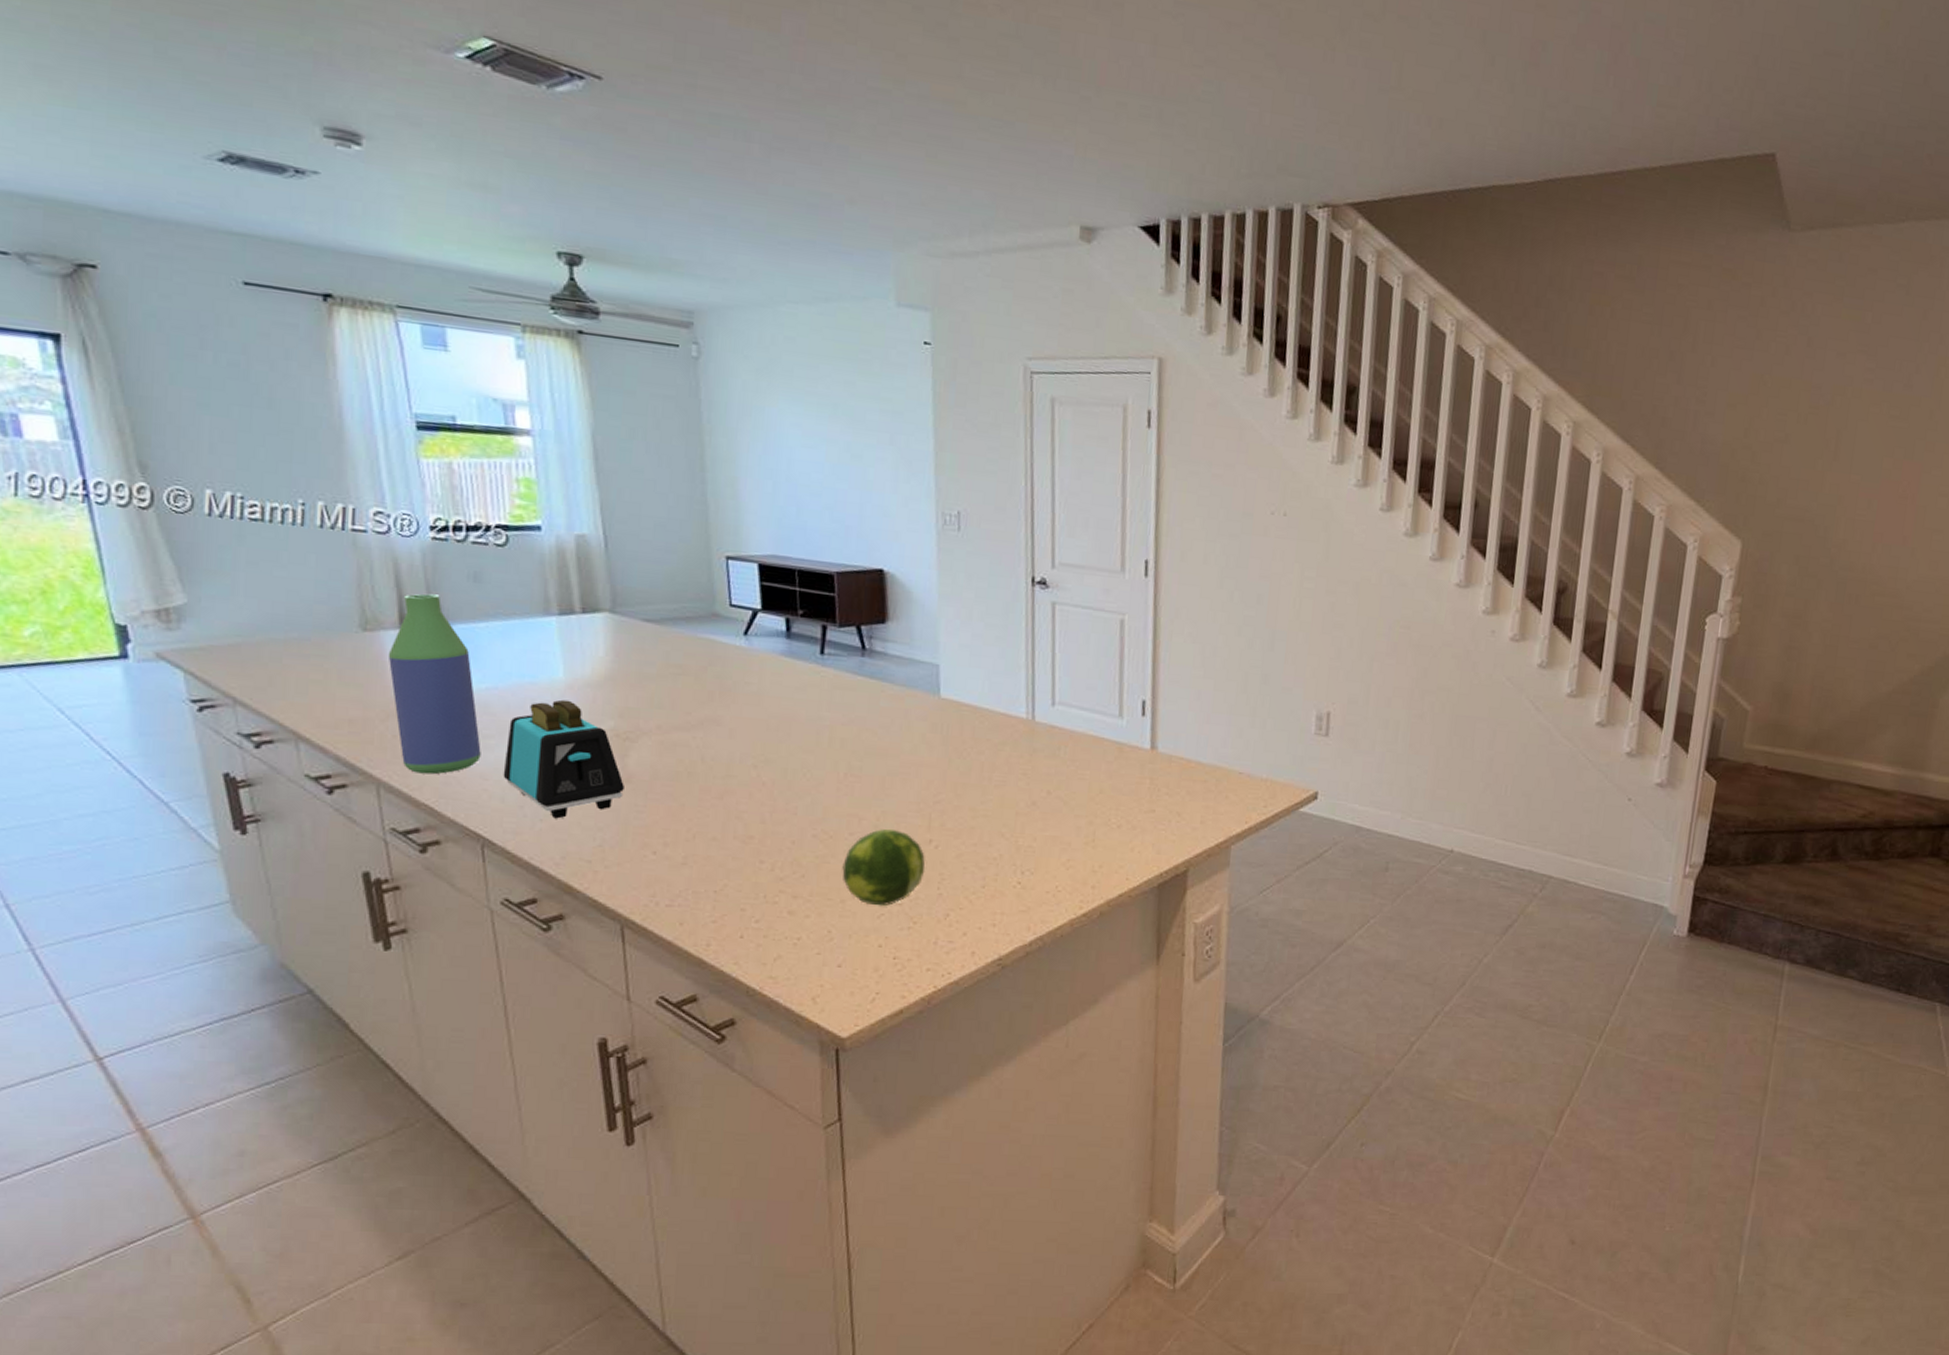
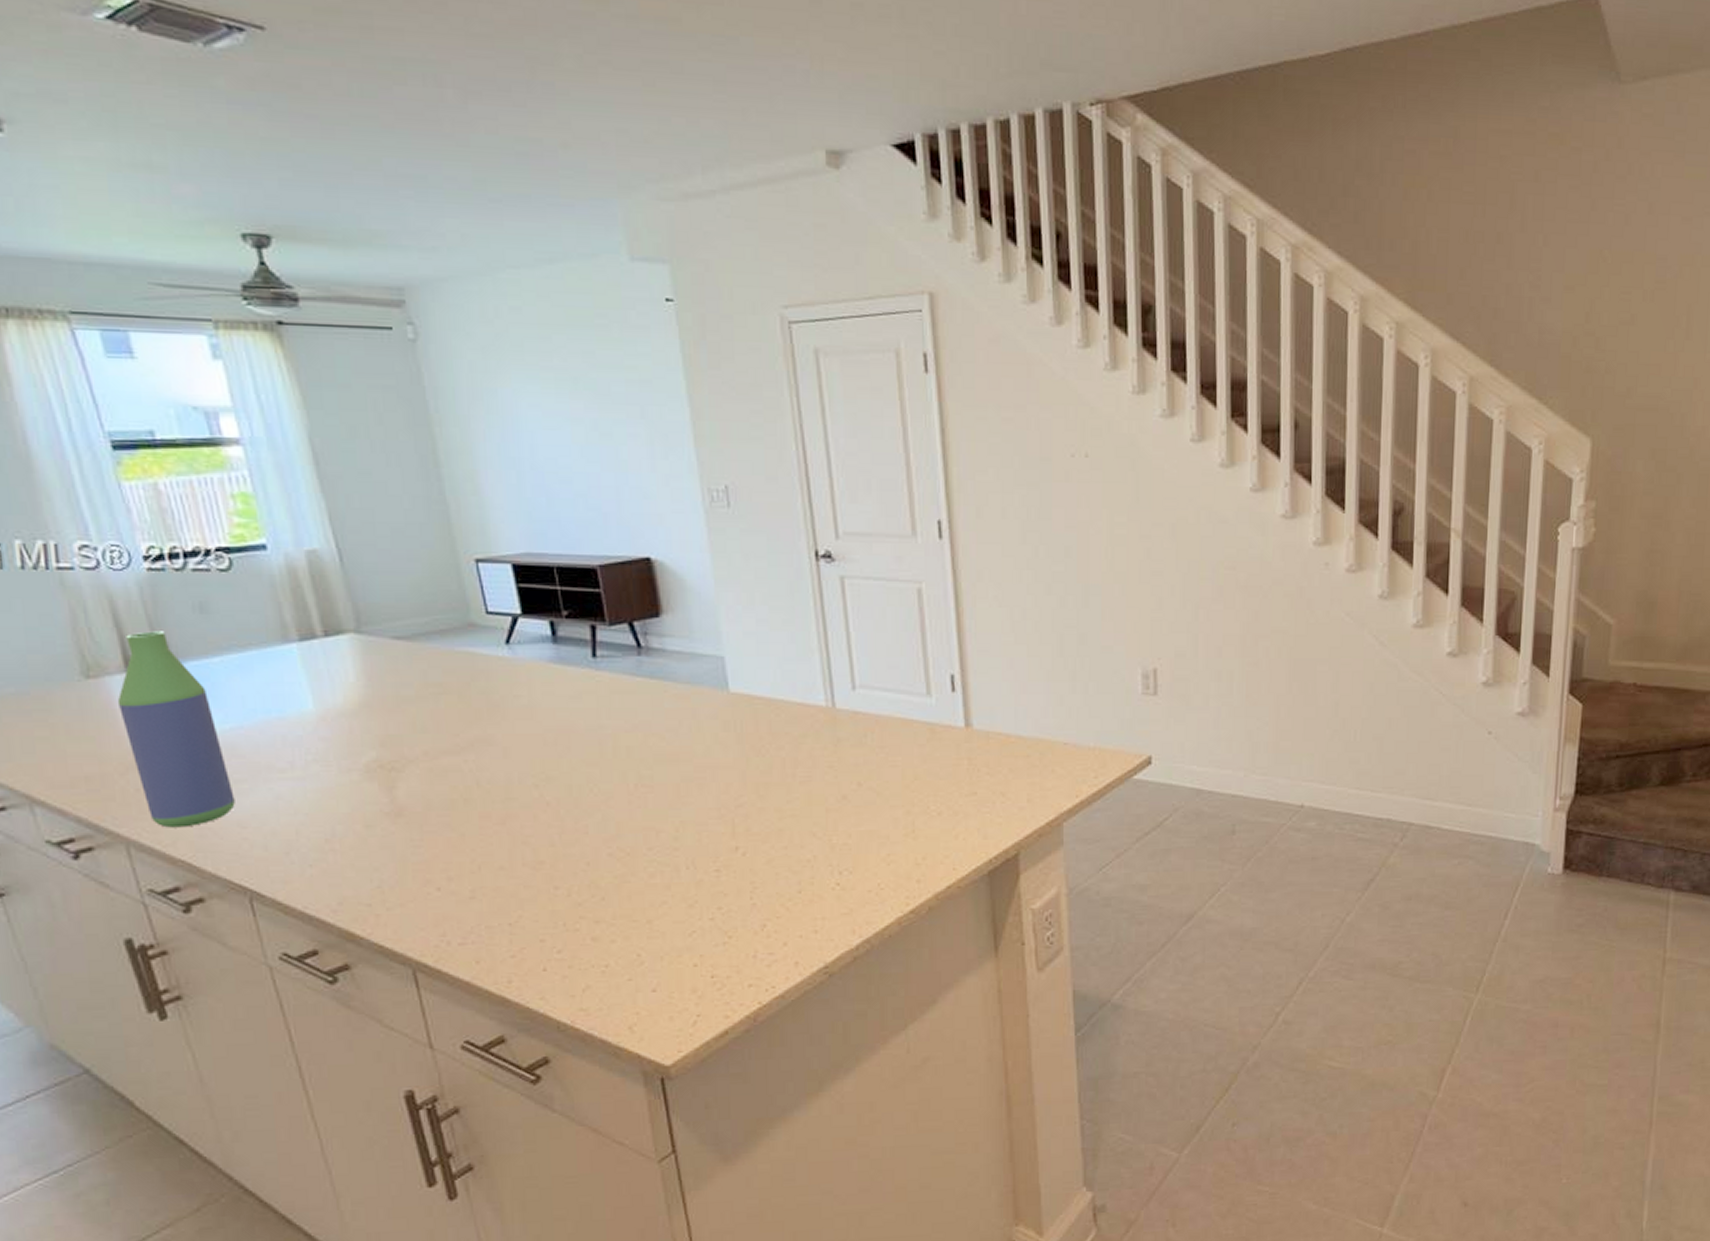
toaster: present [503,699,624,819] -> none [261,733,397,863]
fruit: present [842,828,926,906] -> none [644,839,735,923]

